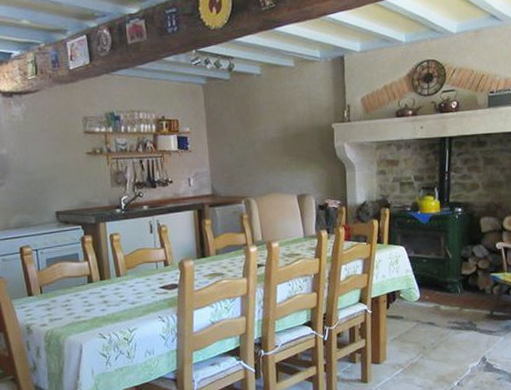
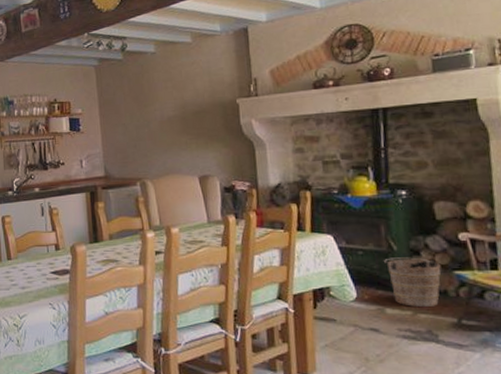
bucket: none [442,263,482,303] -> present [384,257,441,307]

